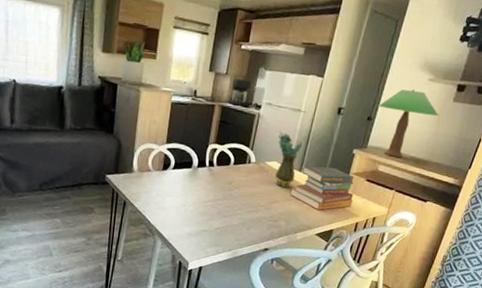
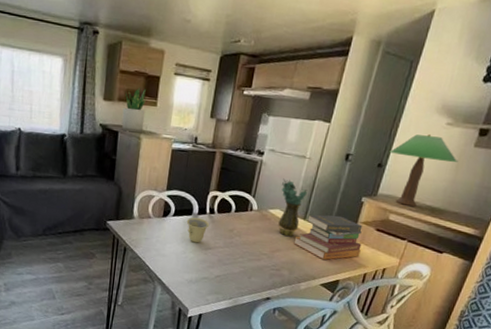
cup: none [186,170,209,196] -> present [186,217,210,243]
coffee maker: present [229,78,252,107] -> none [230,124,254,153]

